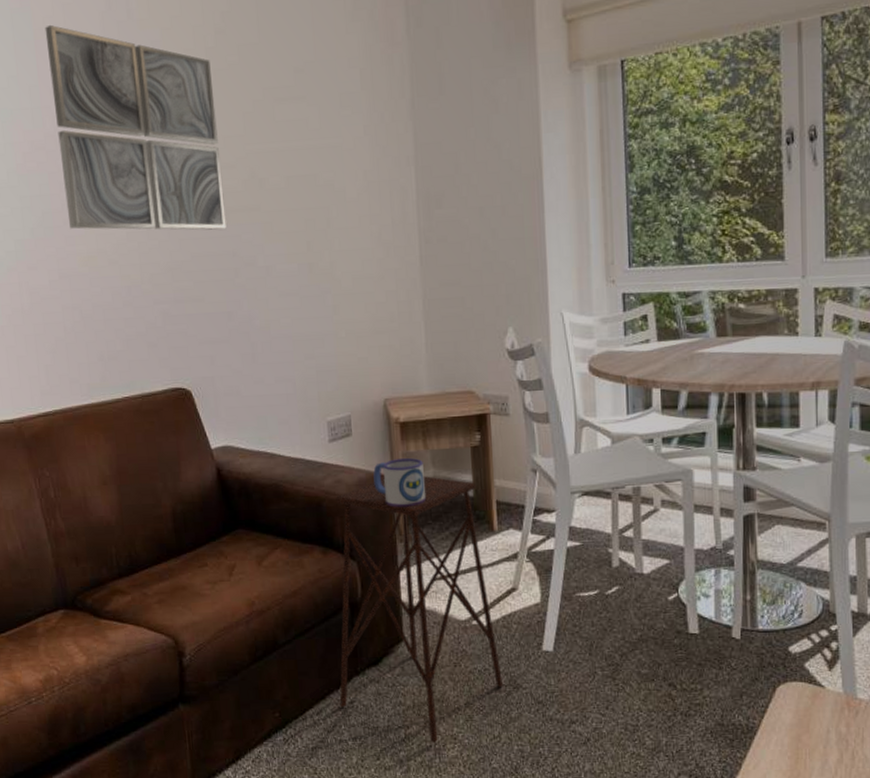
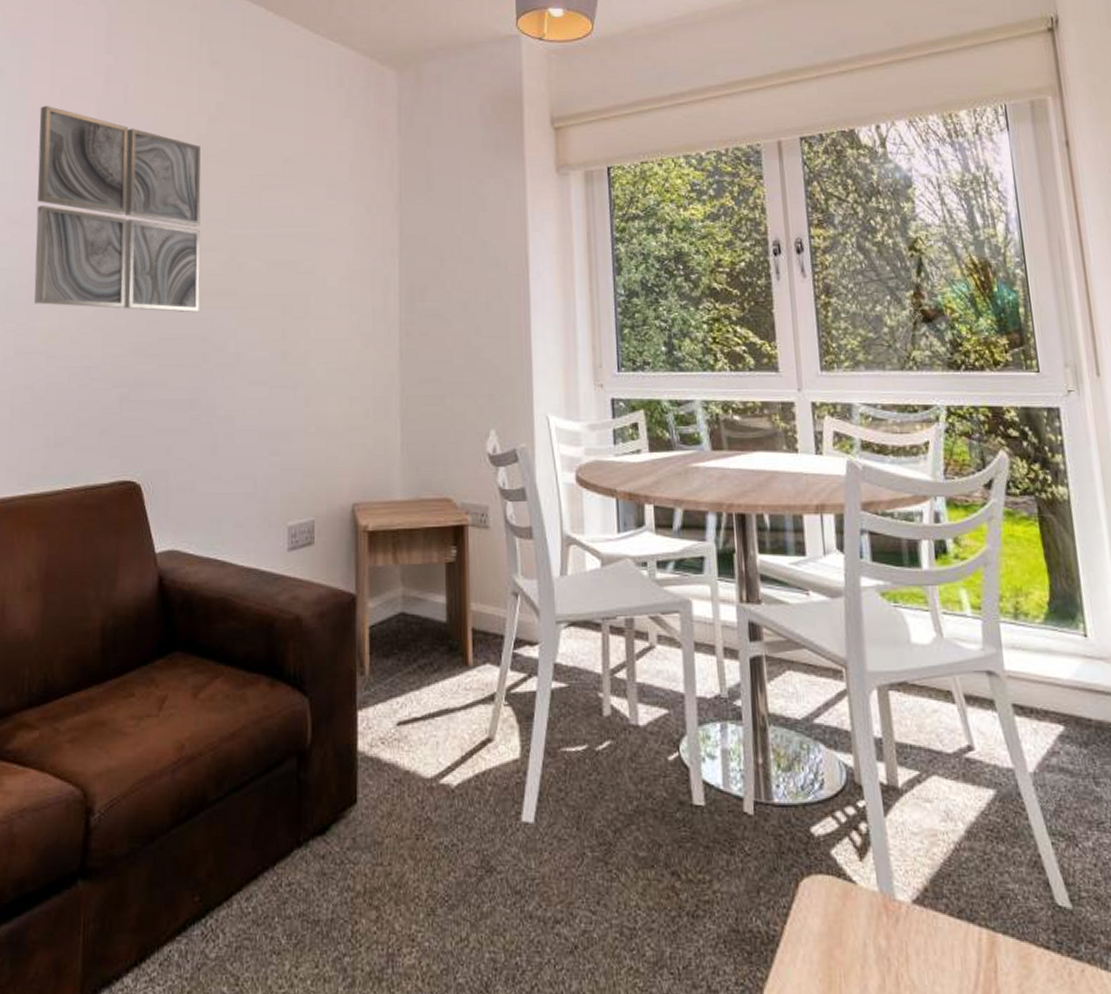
side table: present [336,476,504,743] -> none [274,595,475,945]
mug: present [373,458,426,507] -> none [335,574,392,632]

